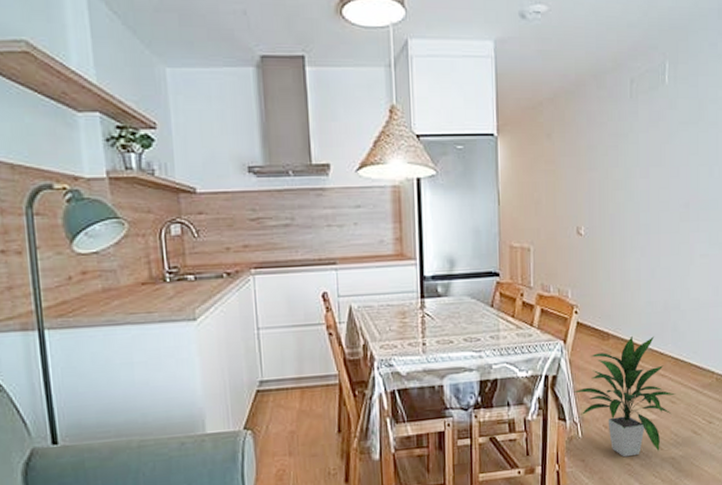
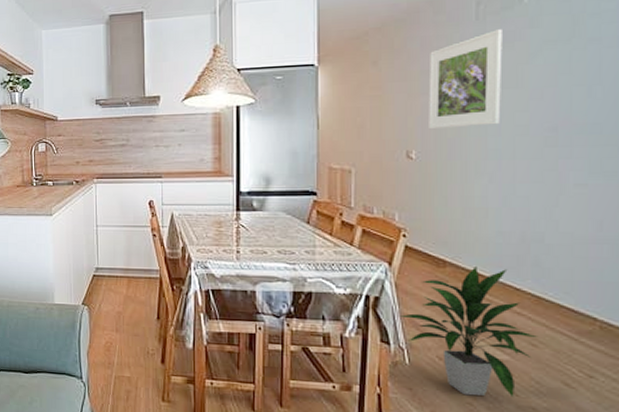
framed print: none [594,109,650,206] -> present [428,29,503,130]

